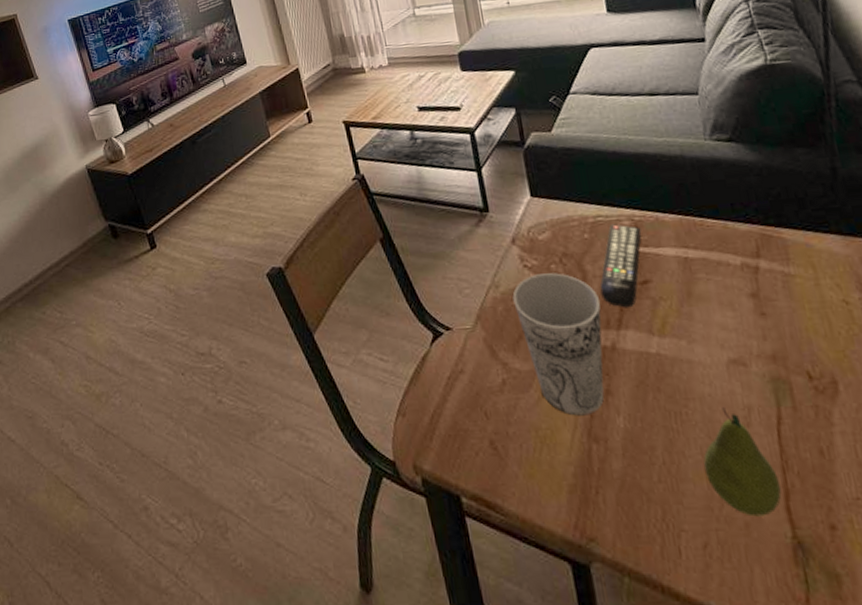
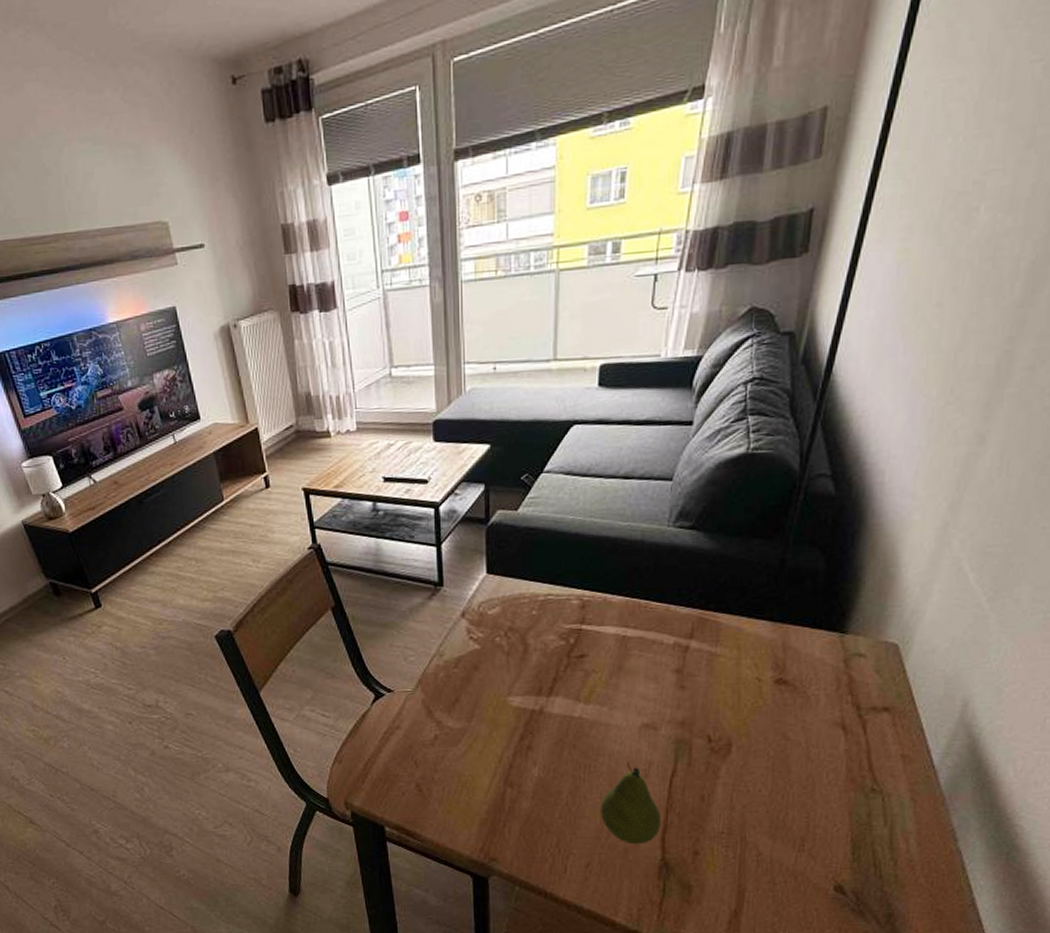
cup: present [512,273,604,416] -> none [455,645,537,766]
remote control: present [600,224,642,308] -> none [538,603,588,678]

